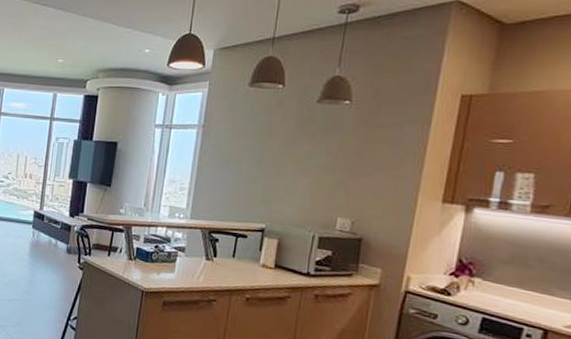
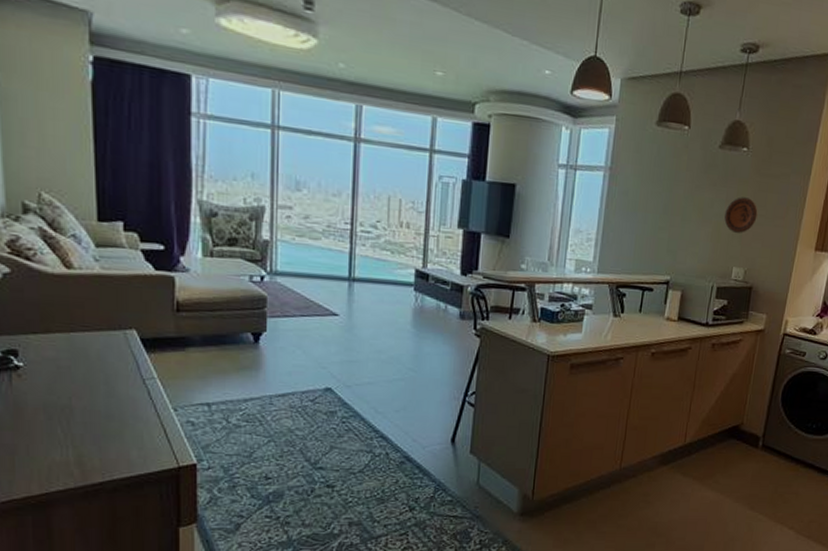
decorative plate: none [325,148,366,184] -> present [724,197,758,233]

